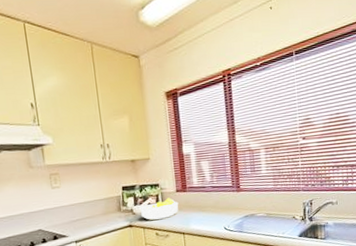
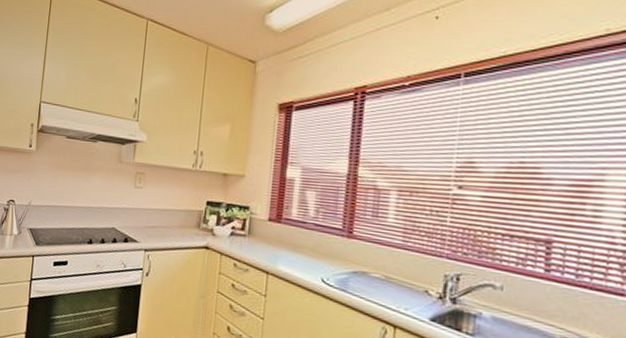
fruit bowl: present [139,198,179,220] -> none [221,225,269,249]

